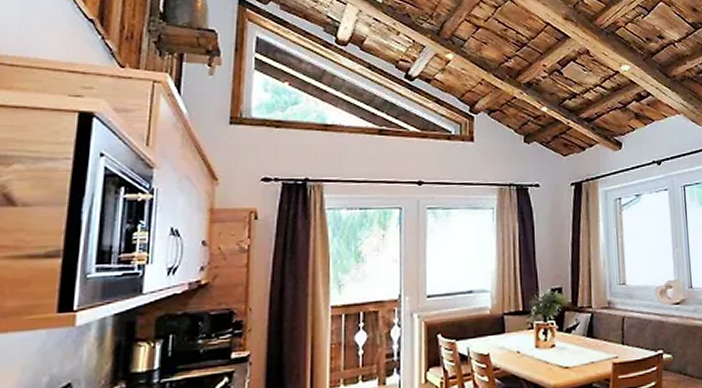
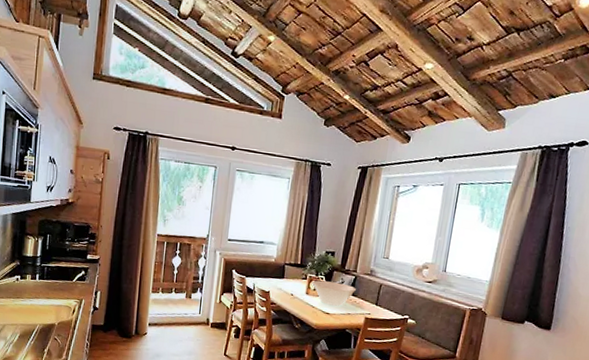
bowl: none [541,325,596,357] -> present [312,280,357,306]

